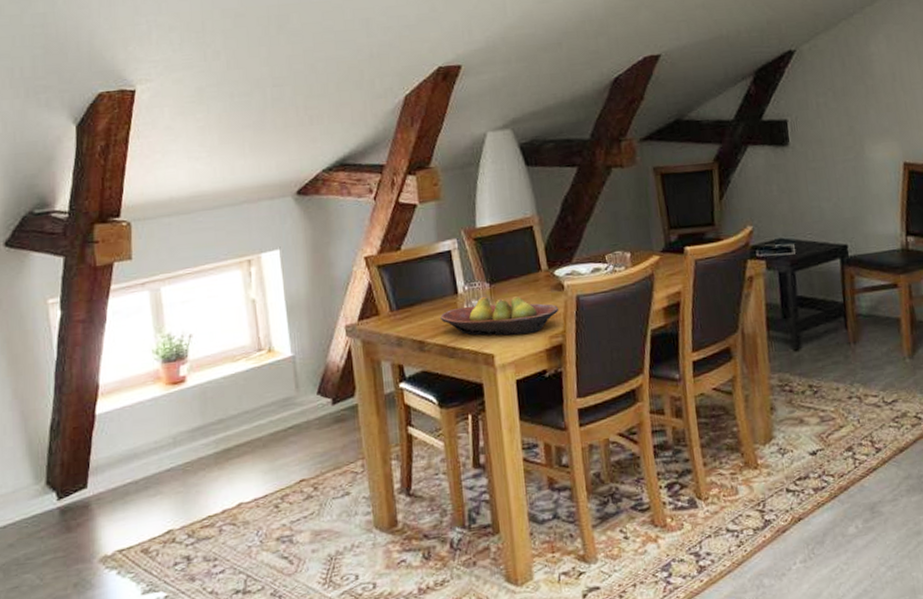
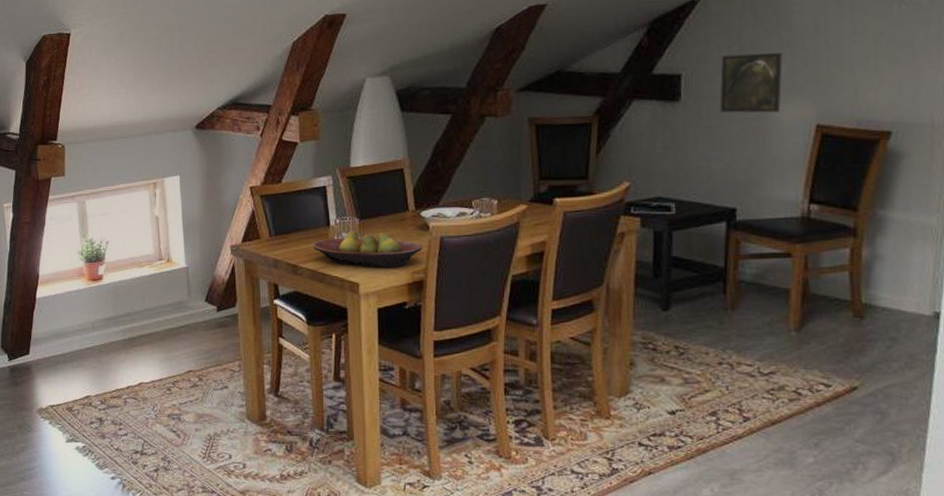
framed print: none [819,98,873,155] -> present [719,52,783,113]

